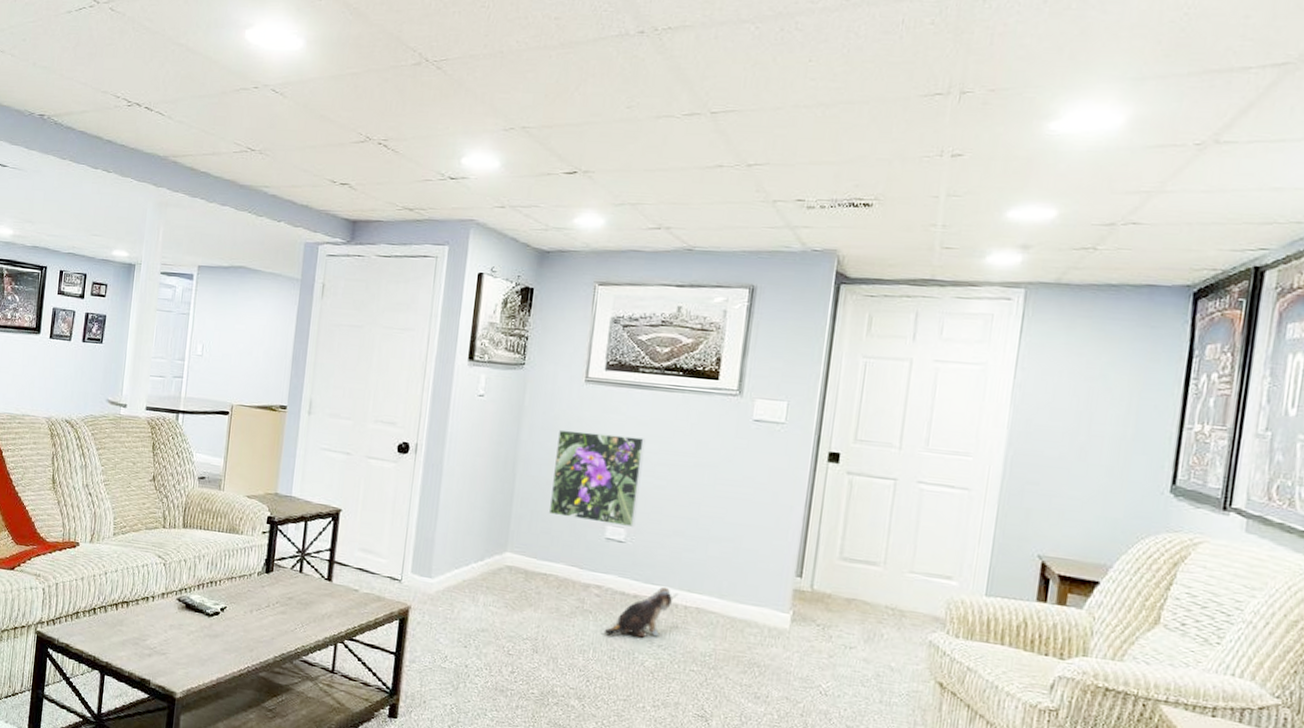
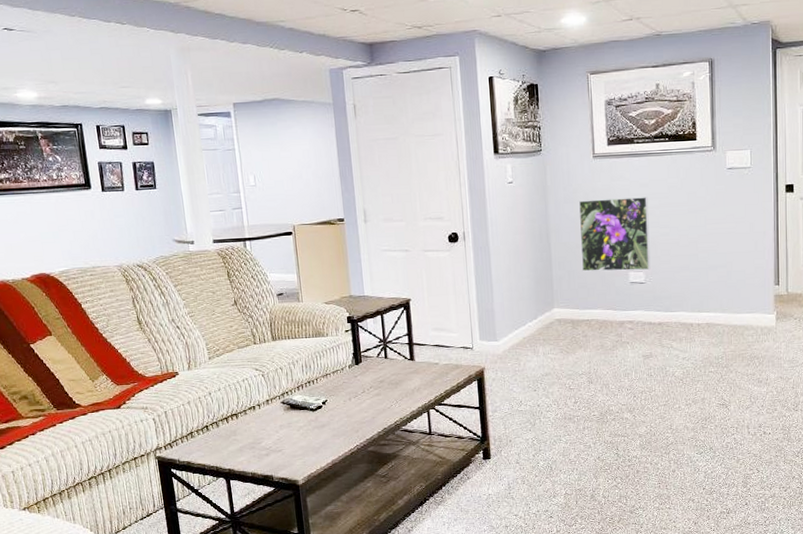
plush toy: present [603,586,679,638] -> none [640,312,692,358]

